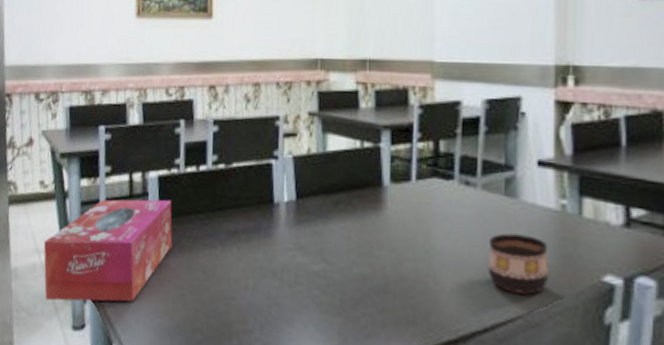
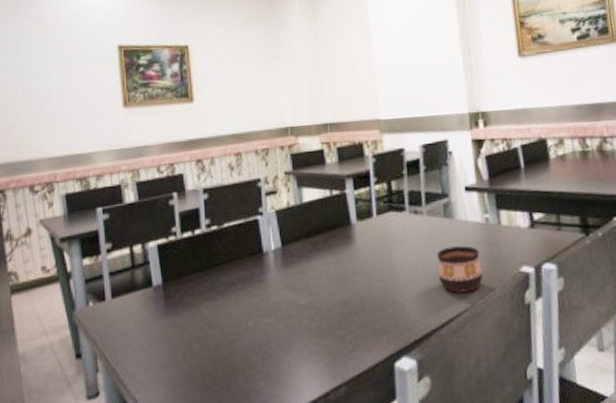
tissue box: present [43,199,173,302] -> none [50,264,177,378]

